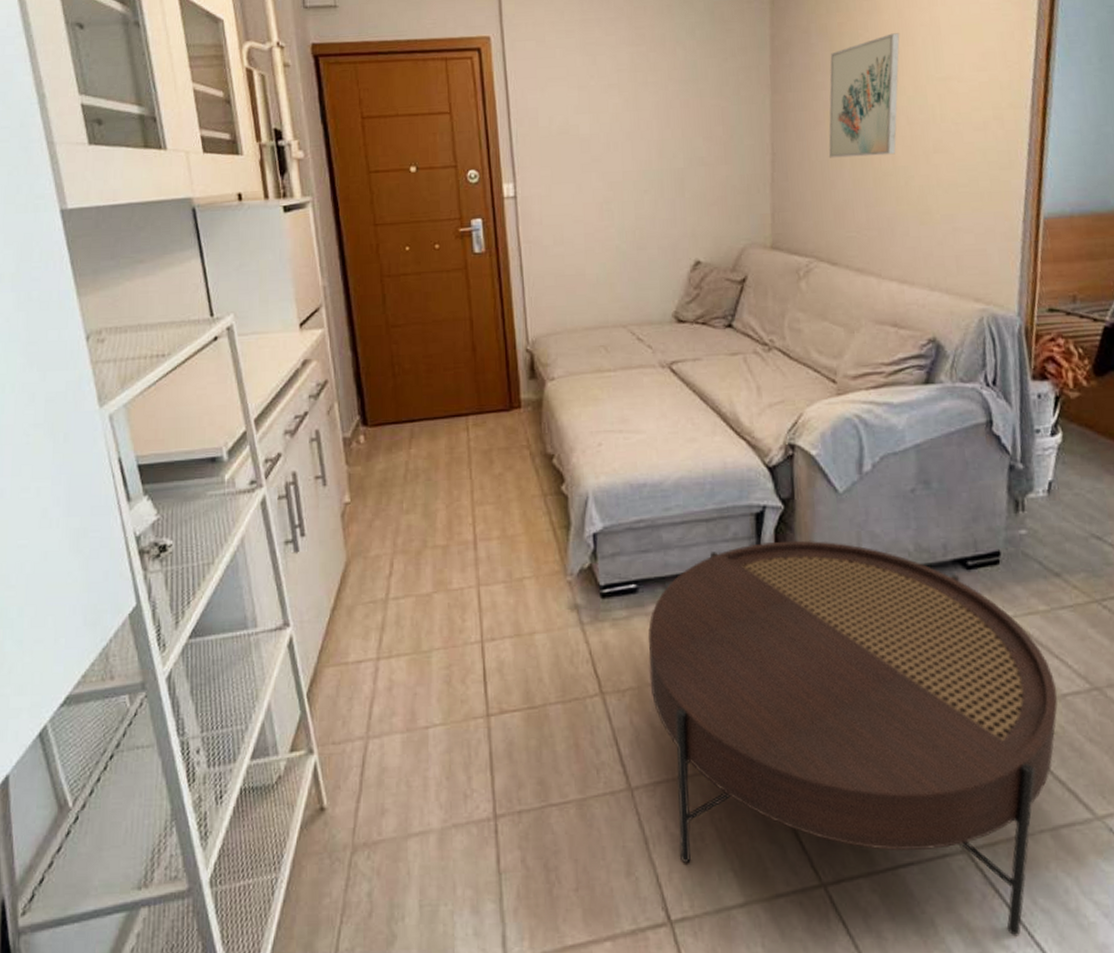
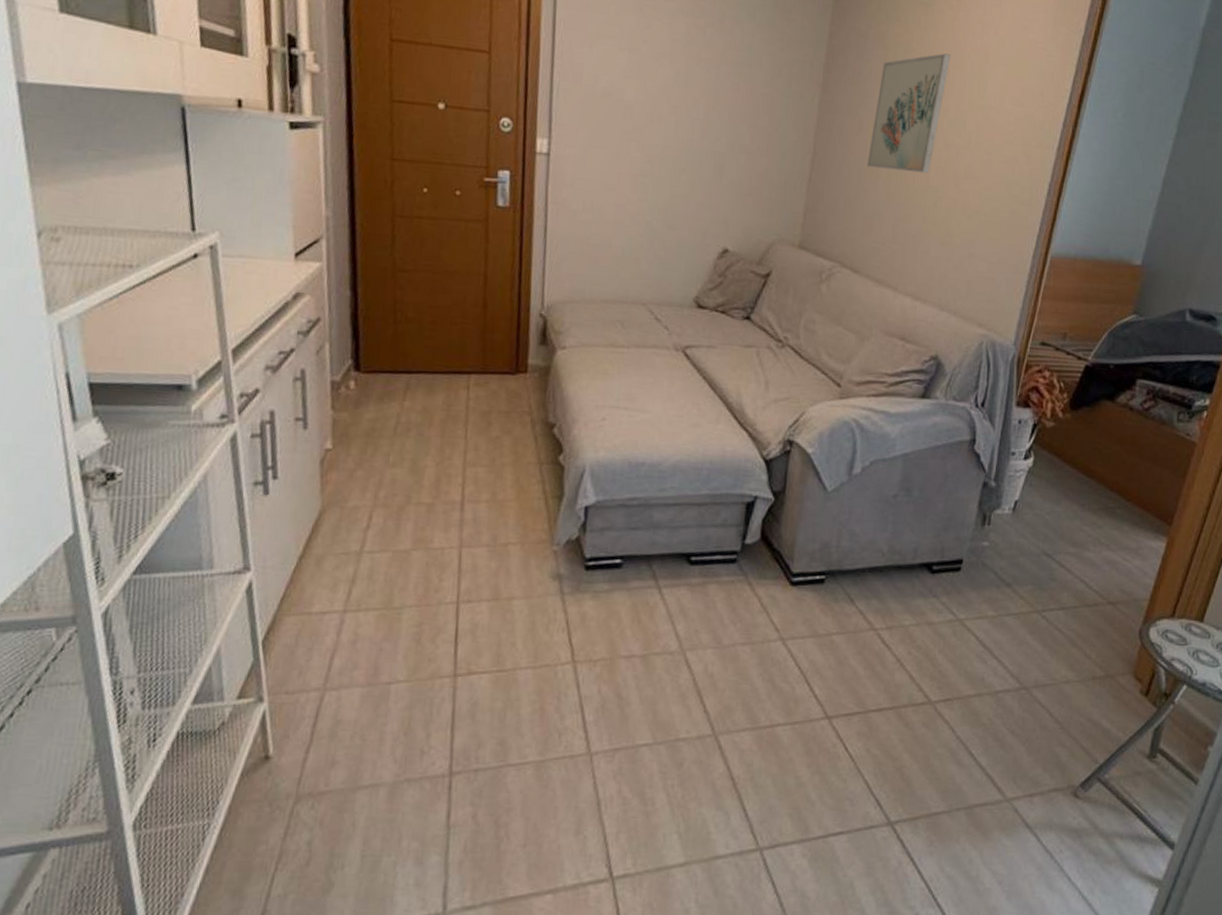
coffee table: present [648,540,1058,937] -> none [622,531,992,899]

